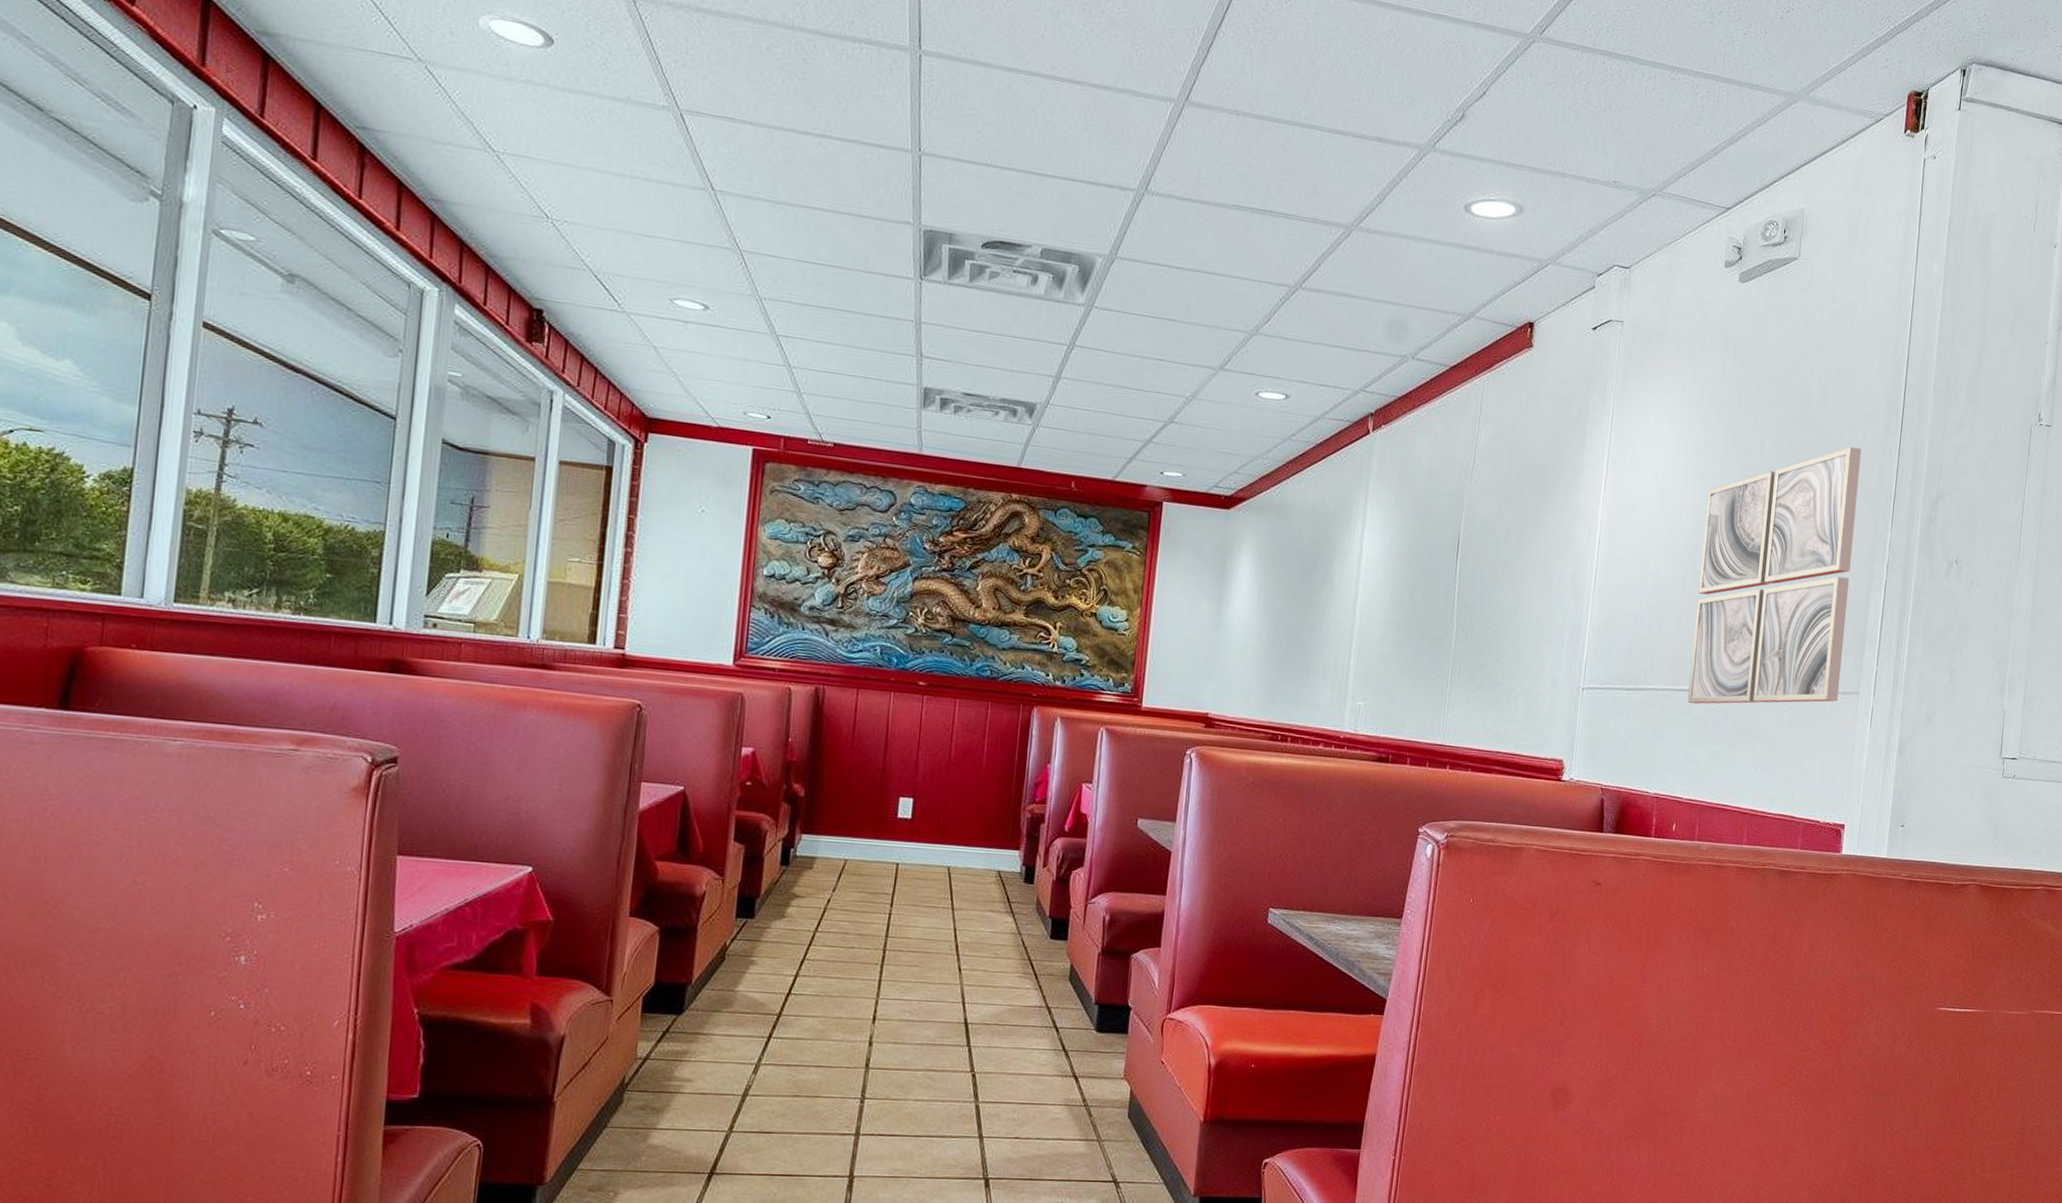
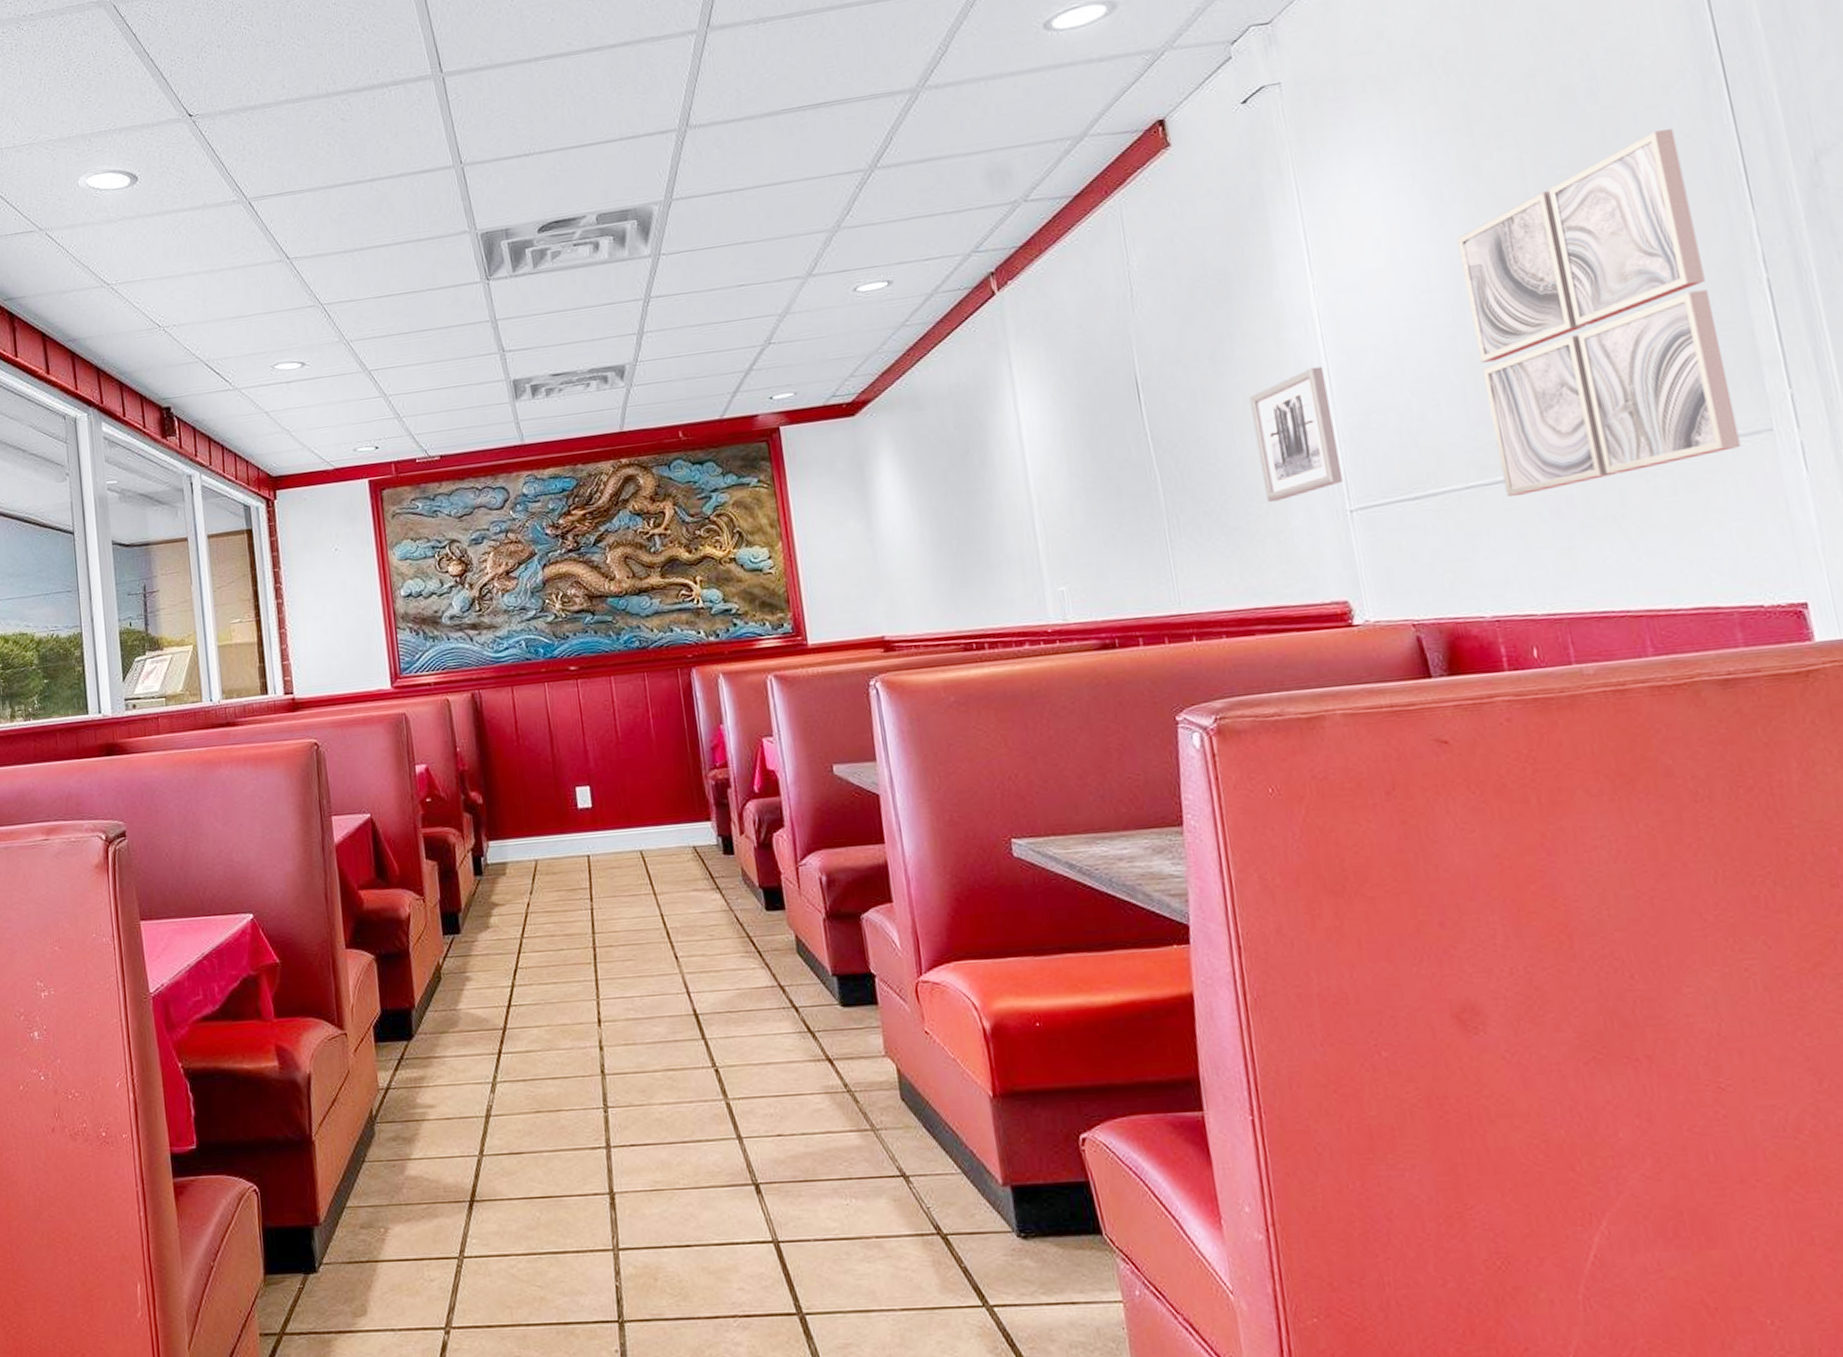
wall art: none [1527,565,1594,668] -> present [1249,366,1344,502]

